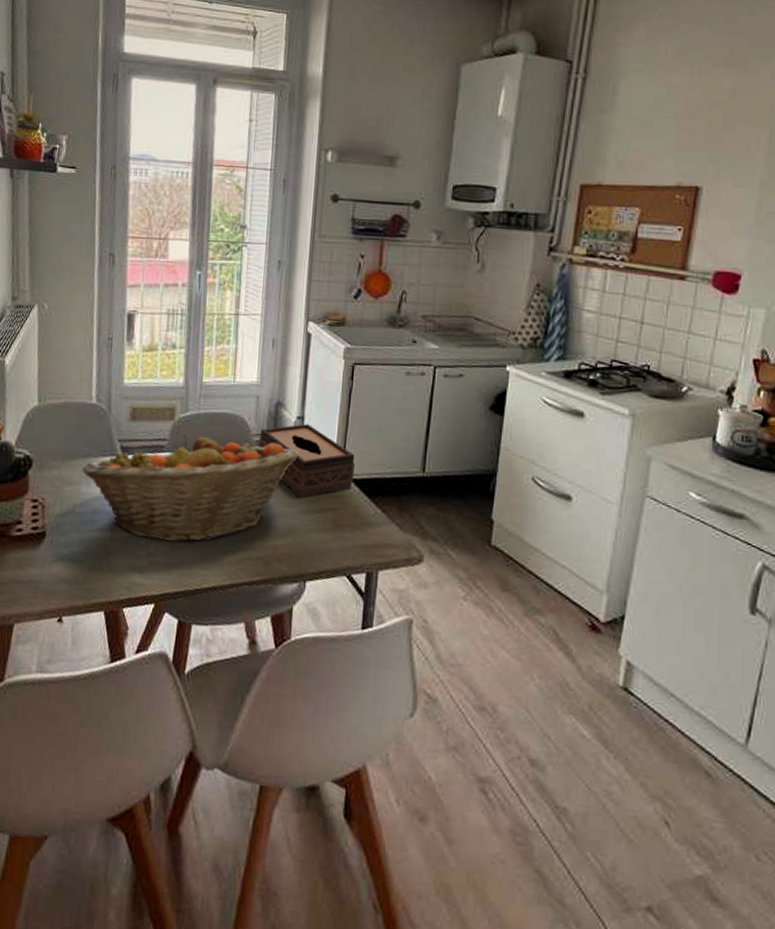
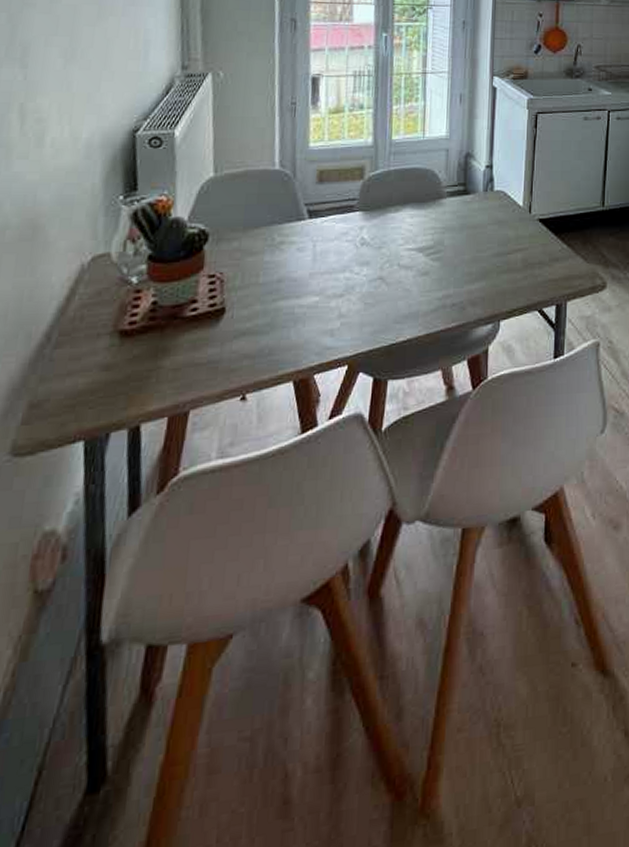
fruit basket: present [82,434,299,543] -> none [265,192,489,301]
tissue box: present [258,424,355,499] -> none [449,172,541,243]

